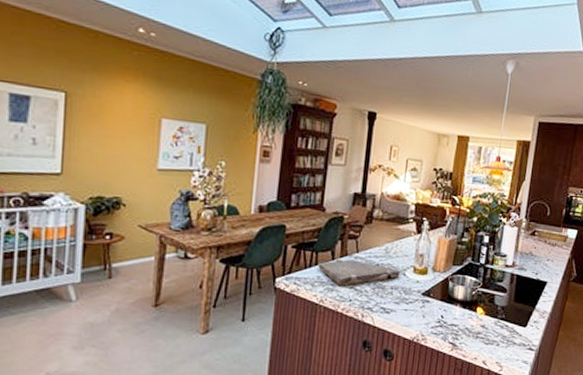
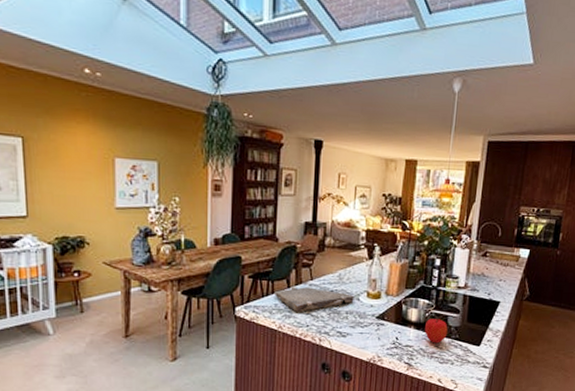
fruit: none [471,296,495,323] -> present [425,318,448,344]

